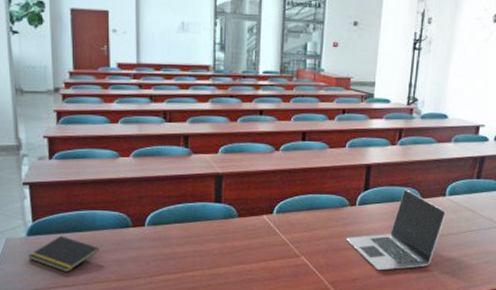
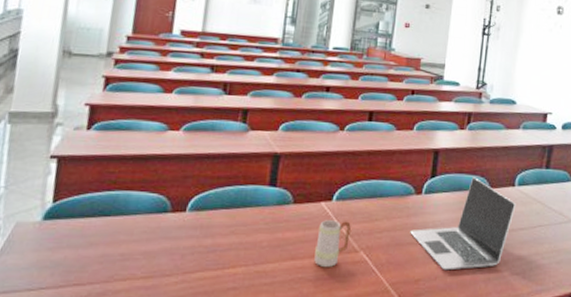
notepad: present [28,236,100,273] -> none [38,220,129,267]
mug: none [261,230,291,271] -> present [314,220,351,268]

